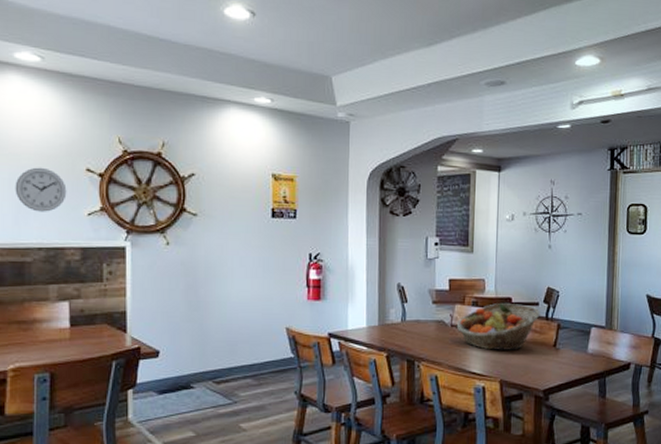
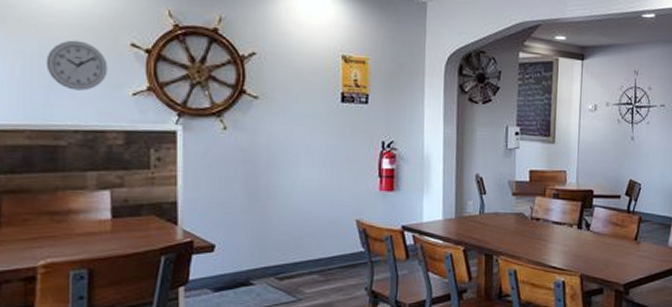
fruit basket: present [456,303,540,350] -> none [536,196,622,244]

